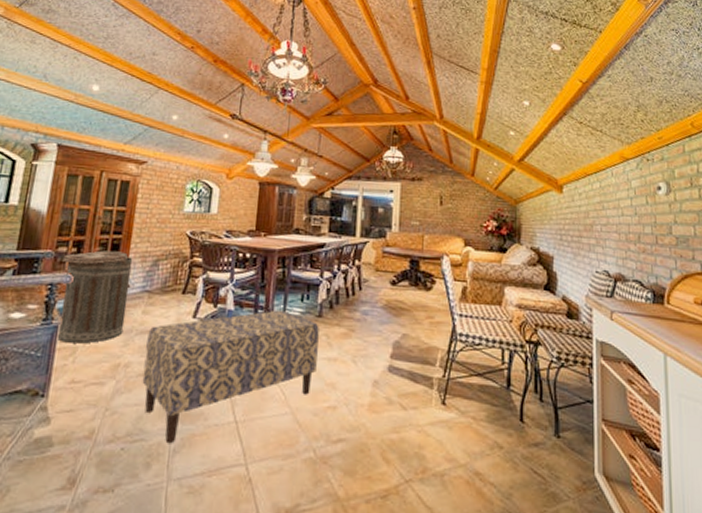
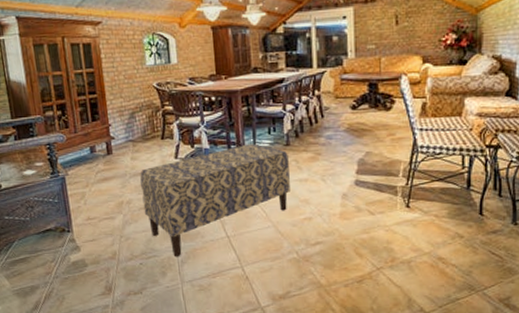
trash can: present [58,250,133,344] -> none [52,109,119,190]

